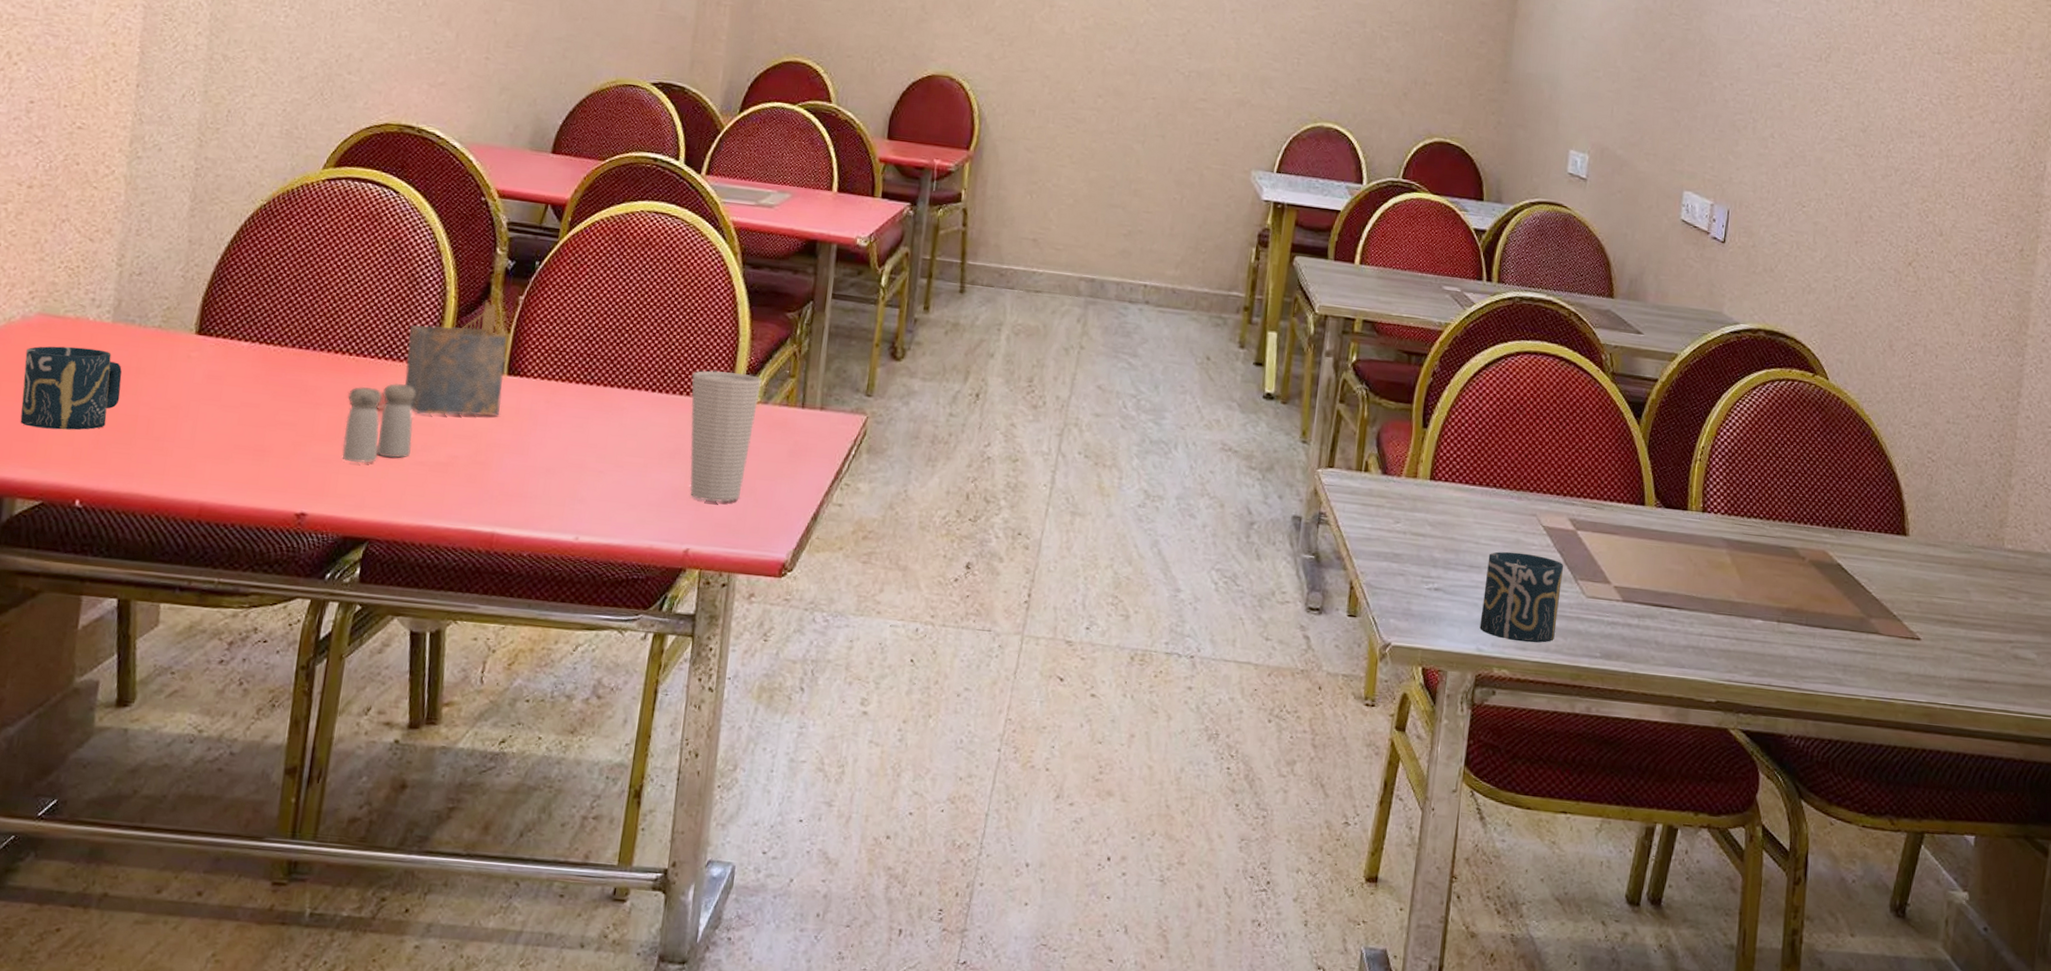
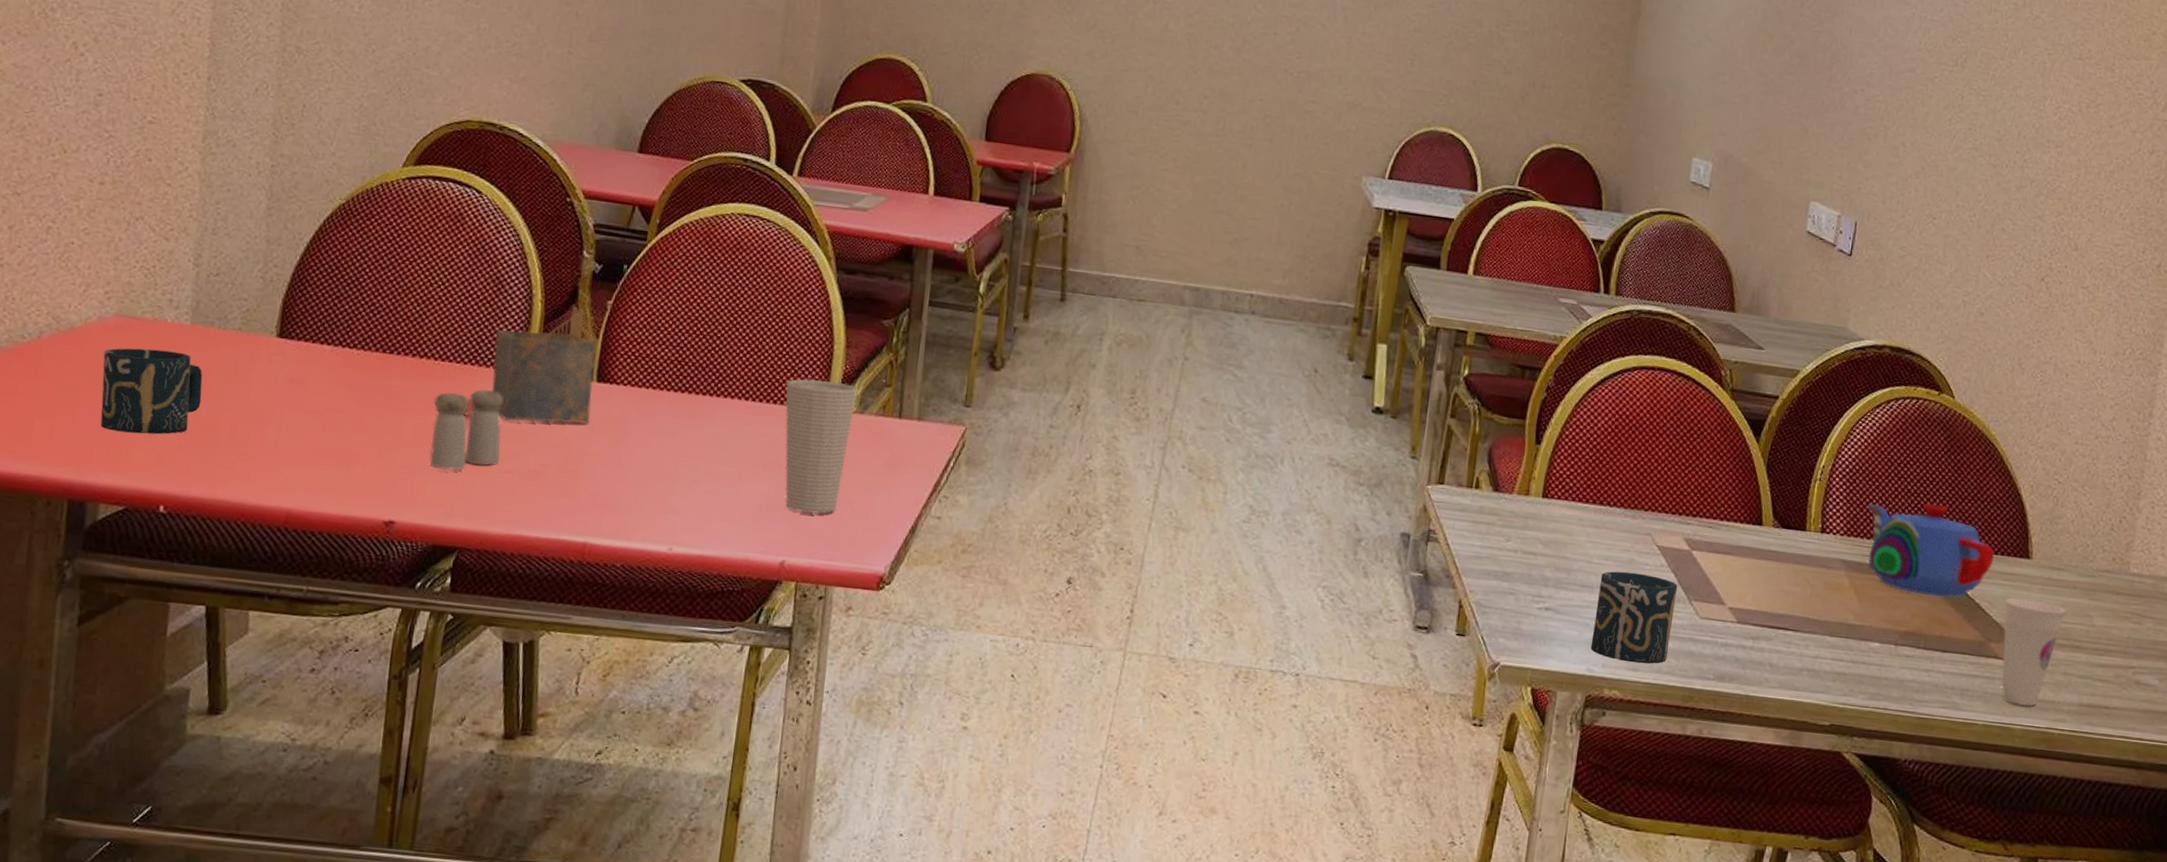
teapot: none [1746,482,1872,575] -> present [1867,503,1995,598]
cup: none [1883,574,1943,682] -> present [2001,598,2066,707]

